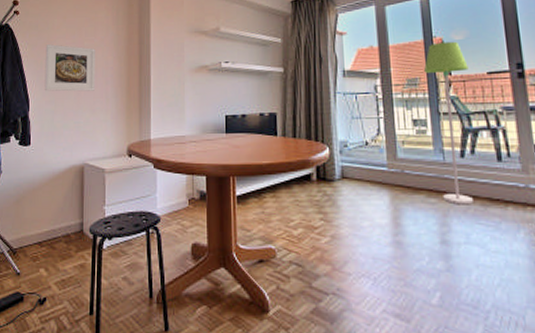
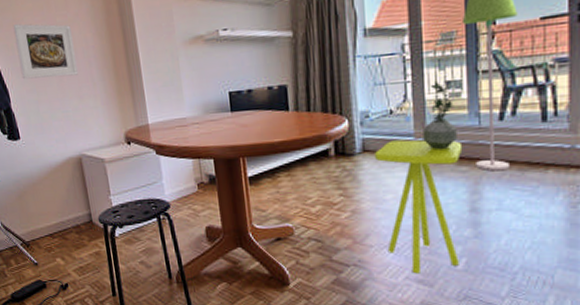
side table: none [353,169,434,307] -> present [375,139,463,274]
potted plant: none [394,119,425,182] -> present [423,82,457,150]

